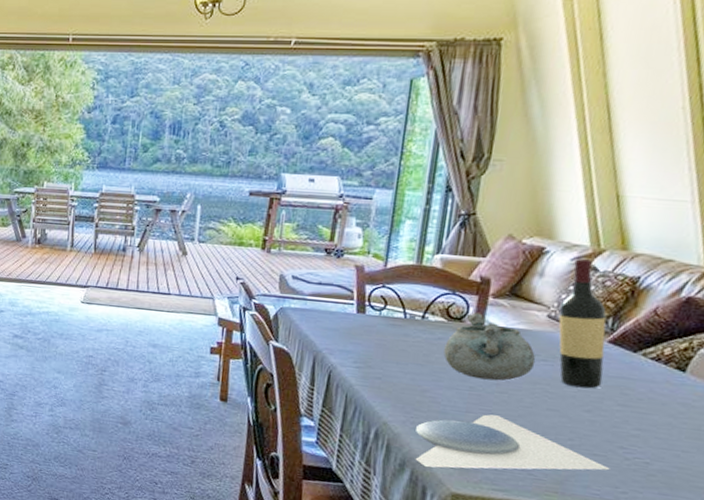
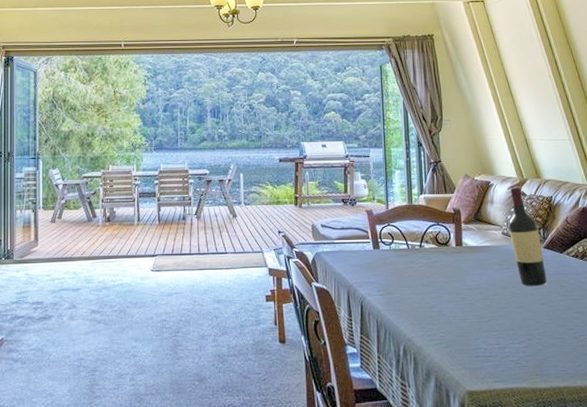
plate: present [415,414,610,471] -> none [432,318,567,373]
decorative bowl: present [443,313,536,381] -> none [440,237,502,290]

